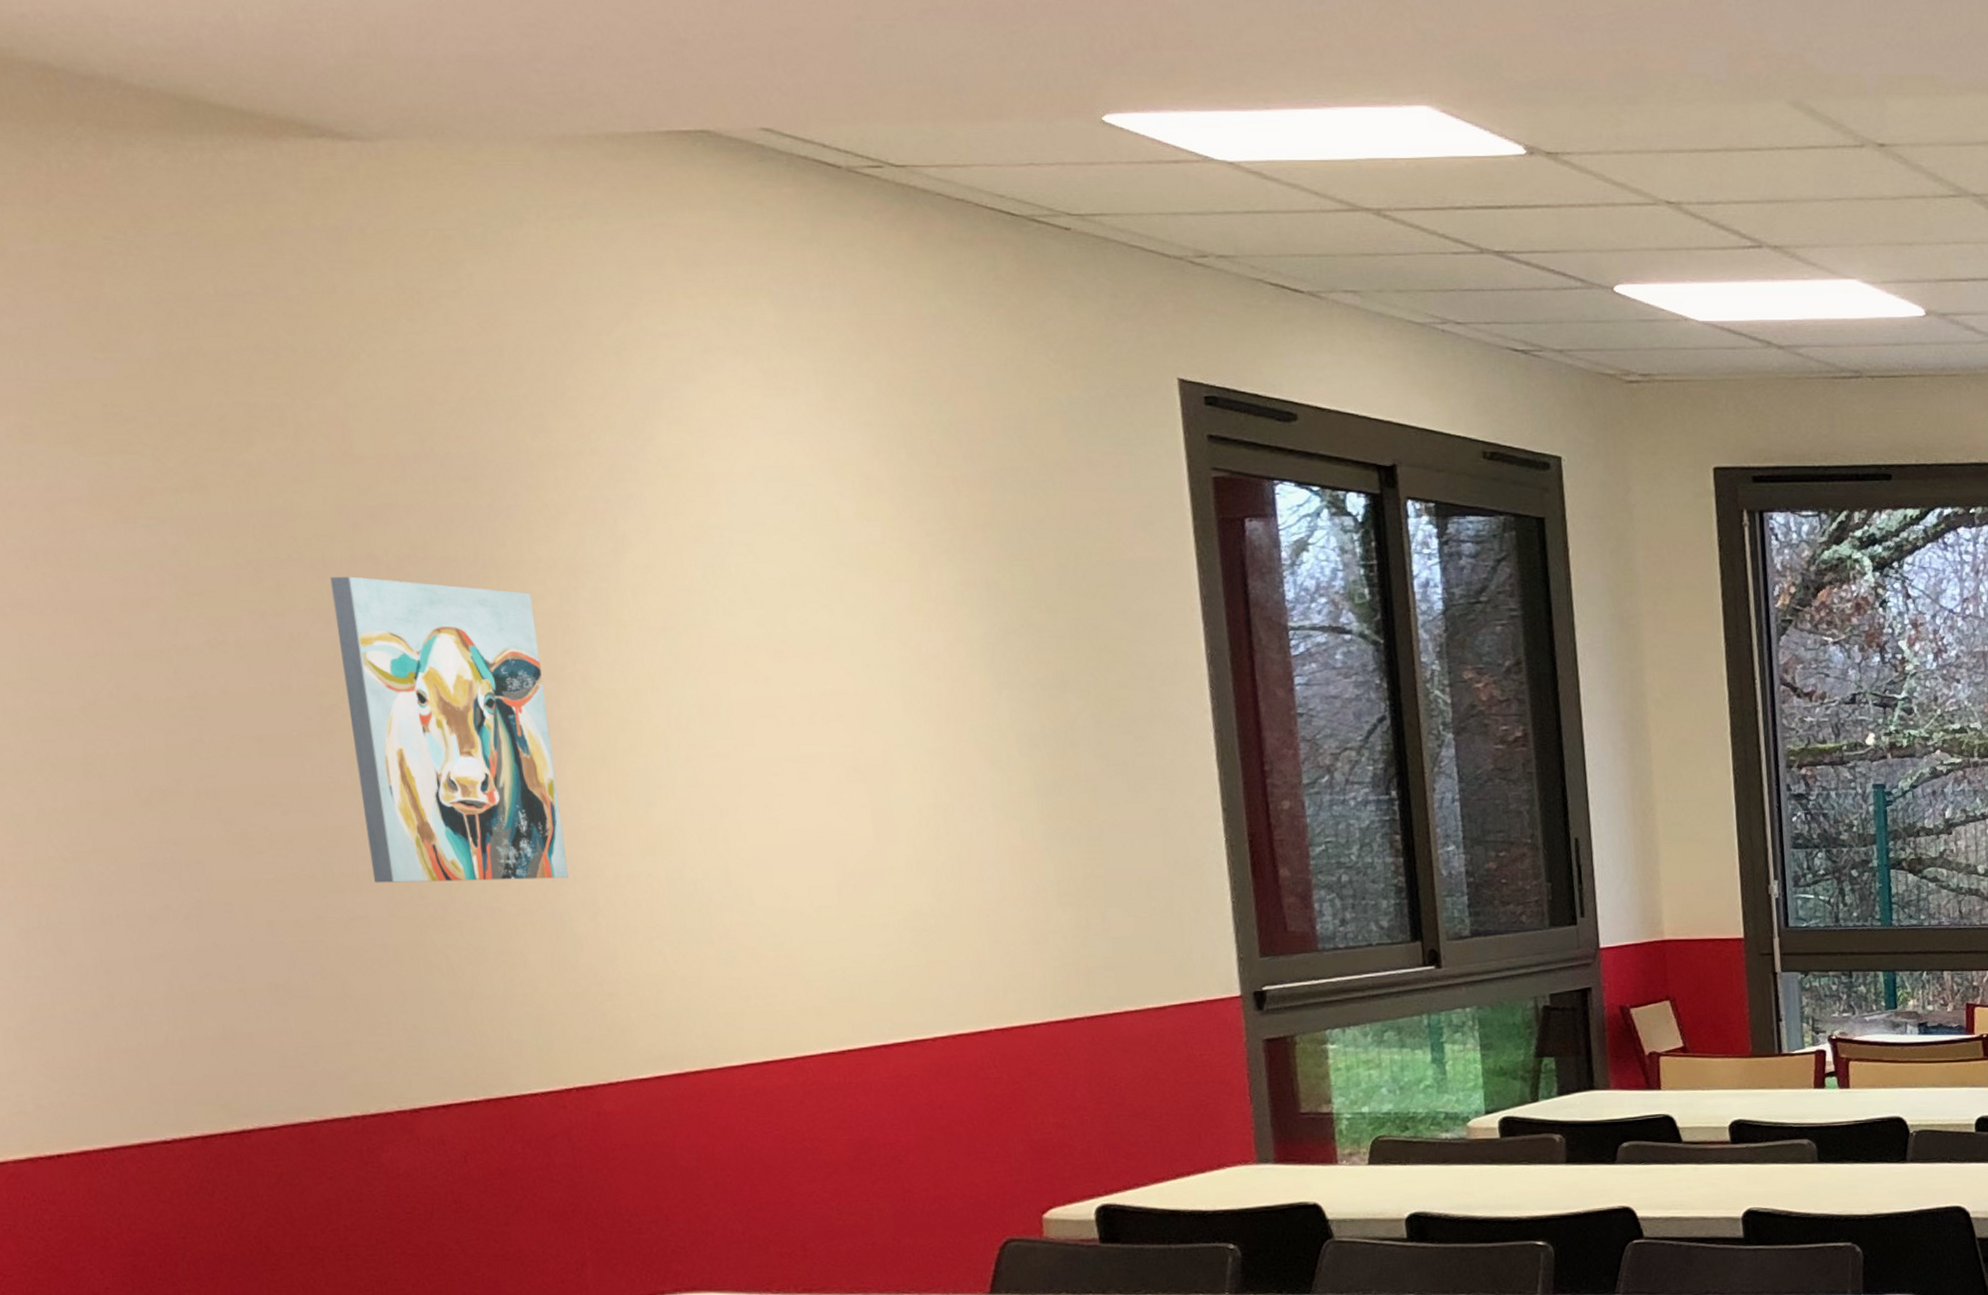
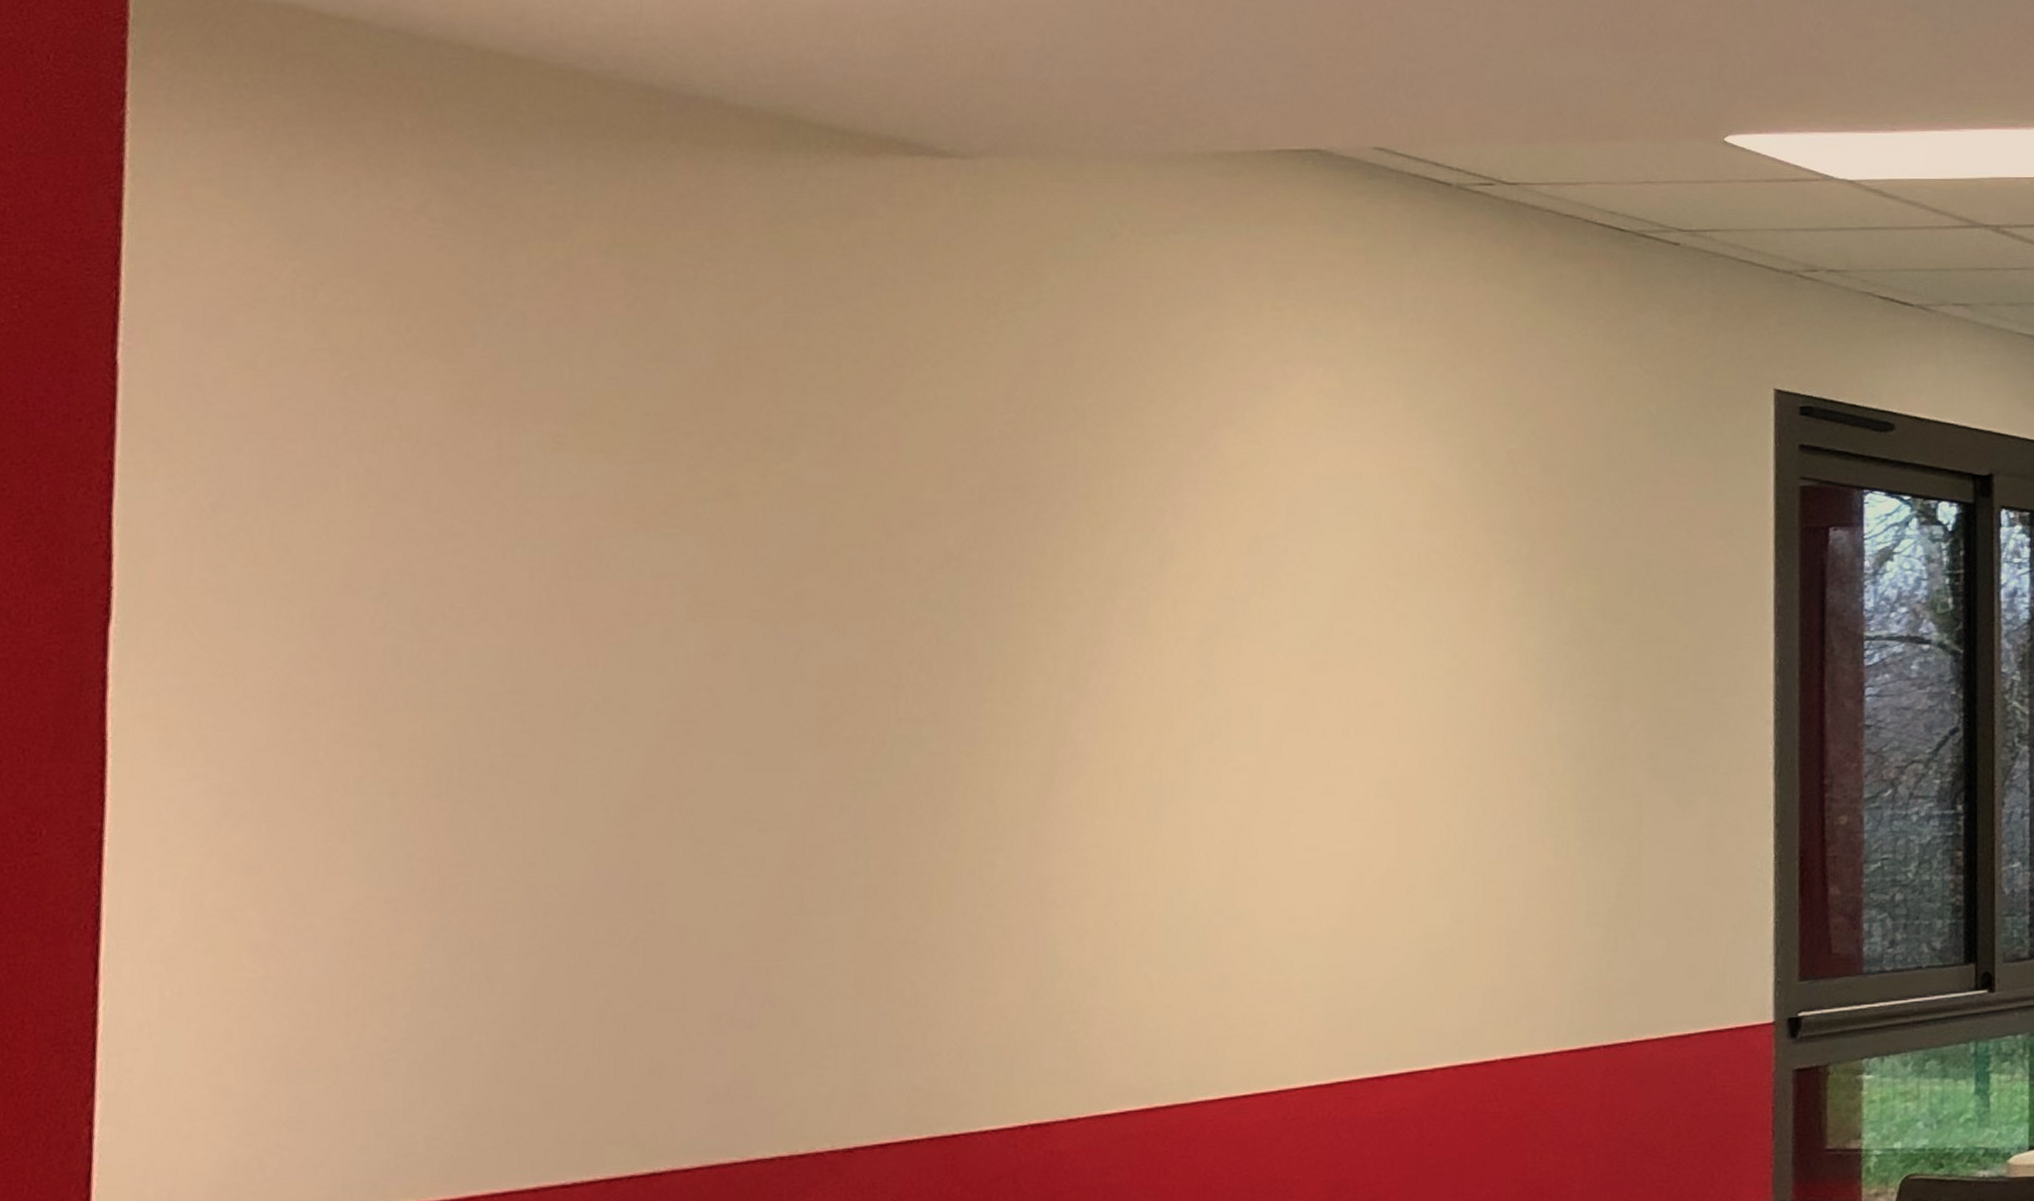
wall art: present [330,576,569,883] -> none [845,586,1066,905]

